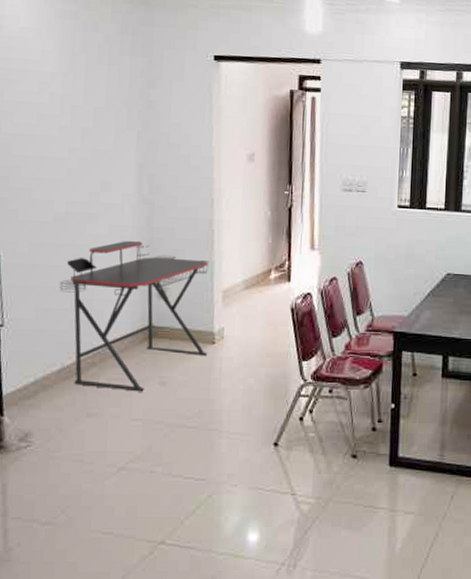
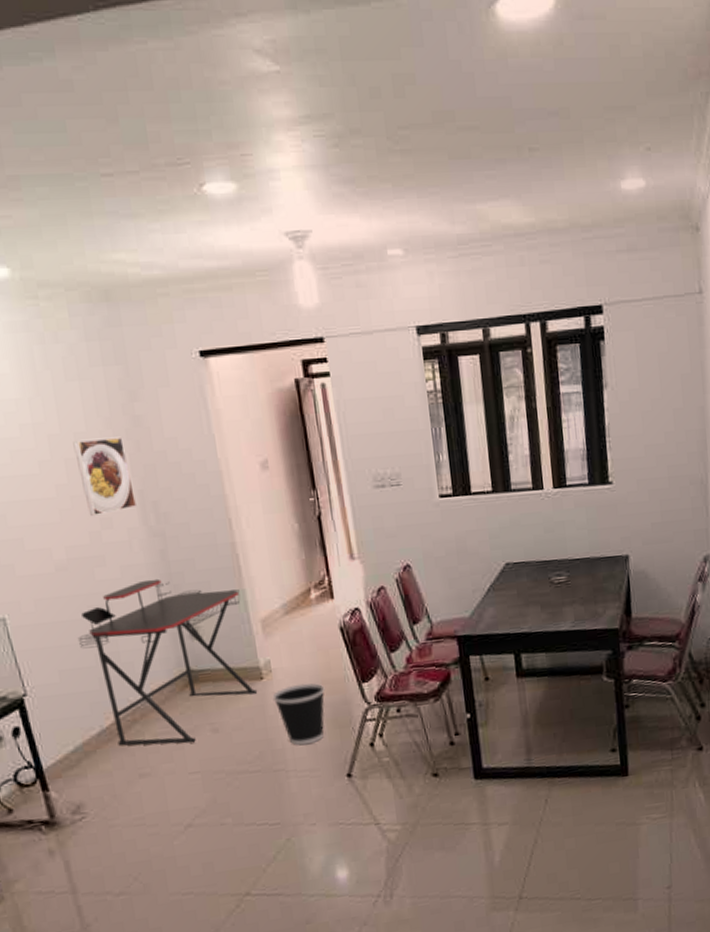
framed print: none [92,114,136,179] -> present [73,436,138,516]
wastebasket: none [220,353,268,410] -> present [272,683,325,746]

